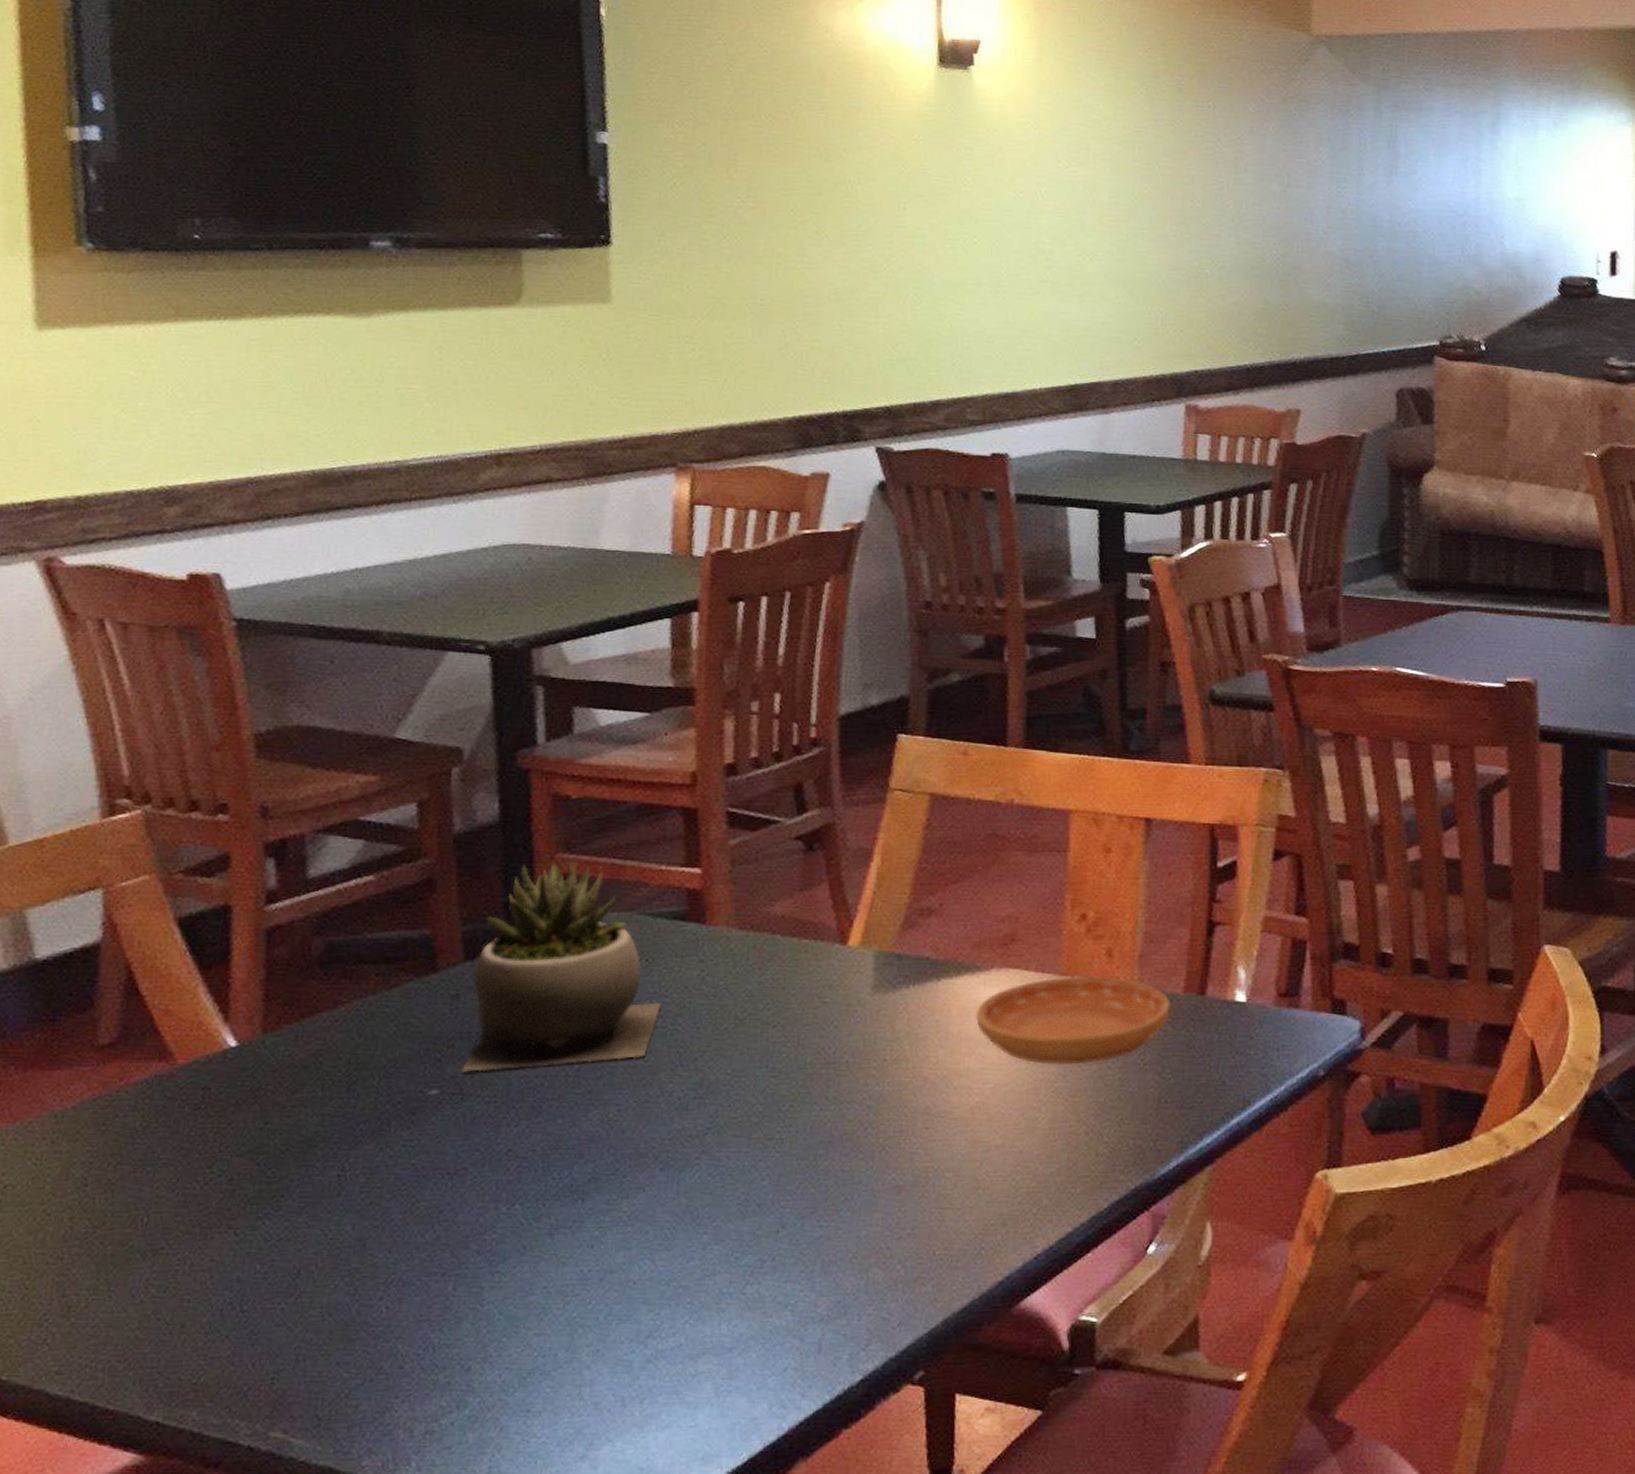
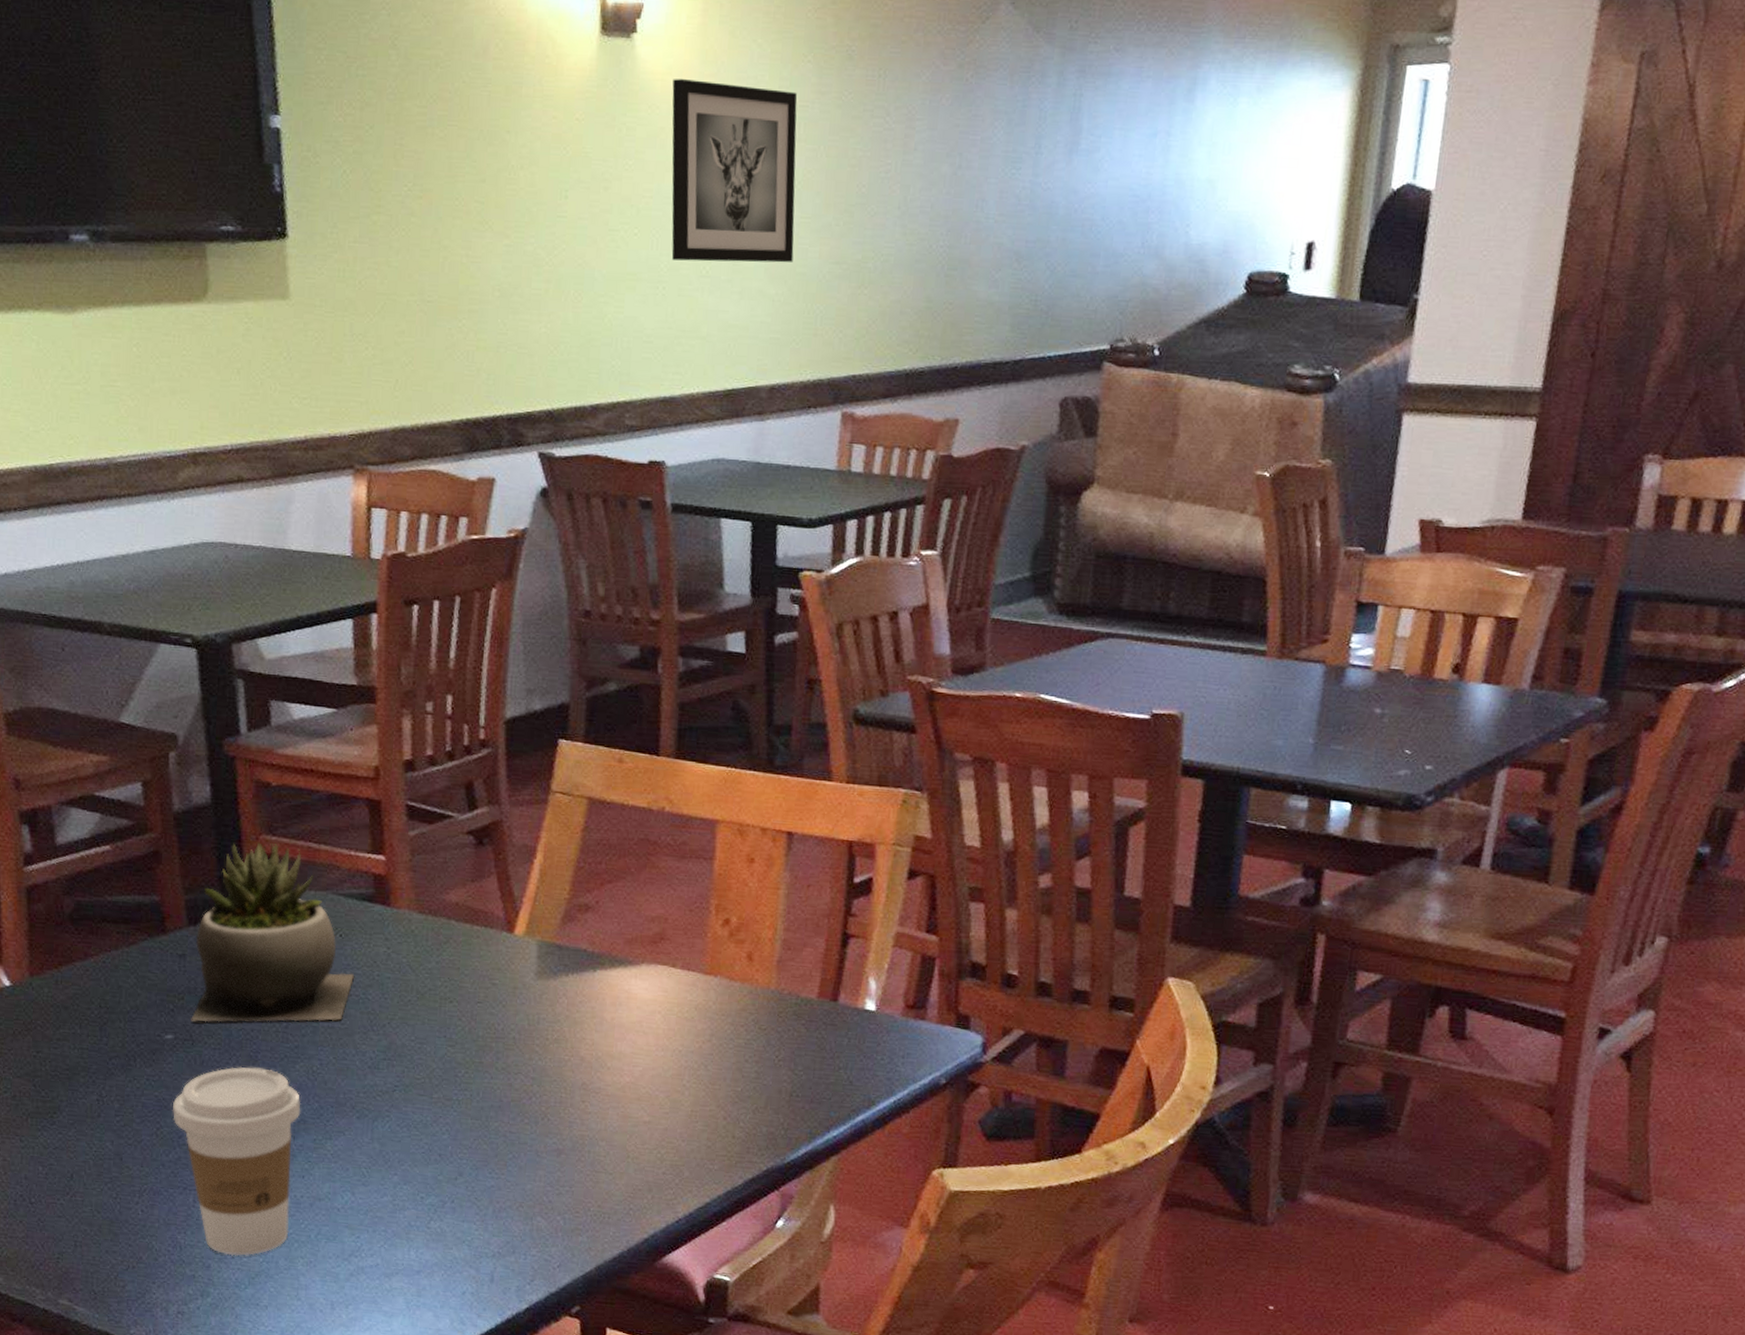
coffee cup: none [432,1120,593,1353] -> present [173,1066,301,1256]
saucer: present [975,976,1170,1065] -> none [627,976,805,1057]
wall art: none [1009,106,1133,269] -> present [671,79,797,263]

